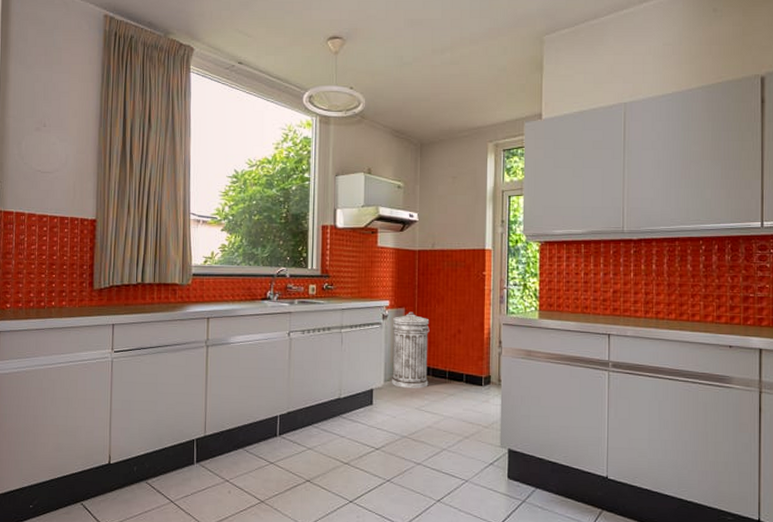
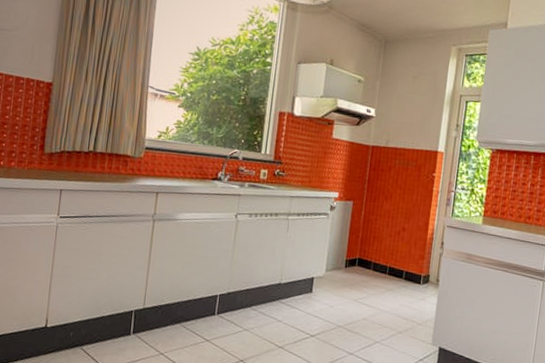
trash can: present [391,311,430,388] -> none [332,205,376,281]

